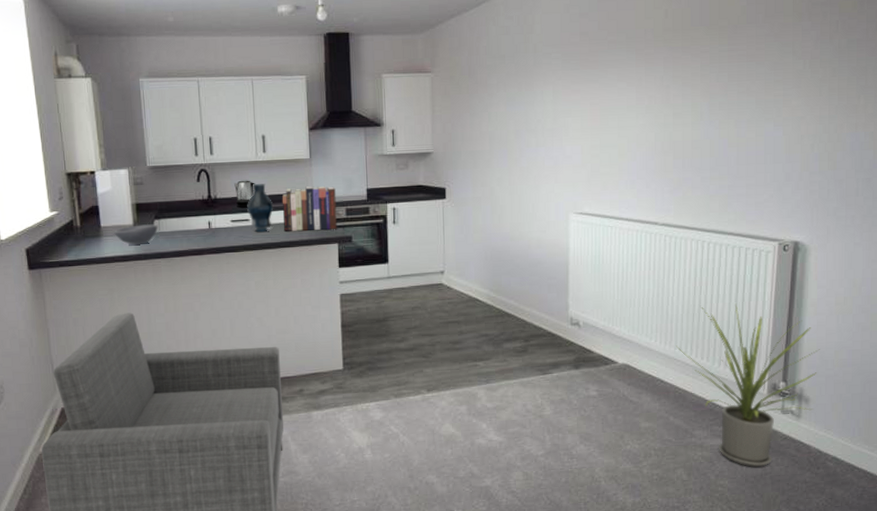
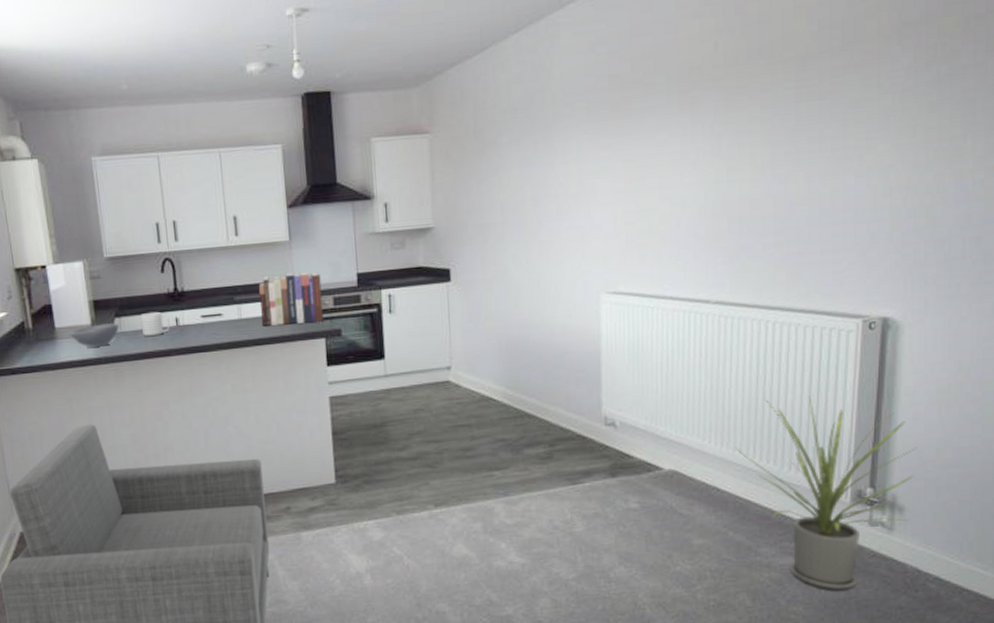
mug: none [177,215,203,238] -> present [140,311,170,337]
kettle: present [234,180,256,208] -> none [203,268,229,301]
vase: present [247,184,274,233] -> none [219,272,250,329]

